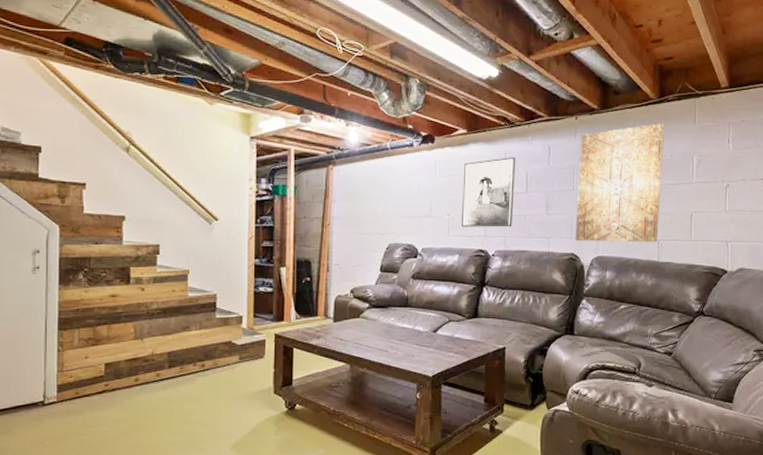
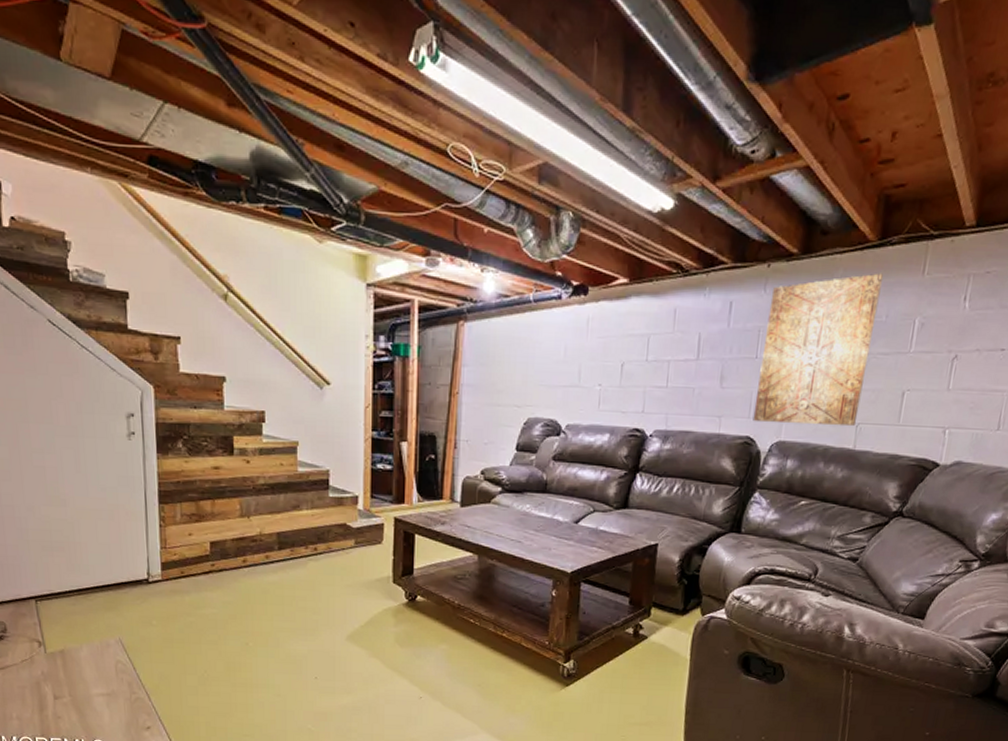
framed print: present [462,156,515,228] -> none [615,314,687,402]

